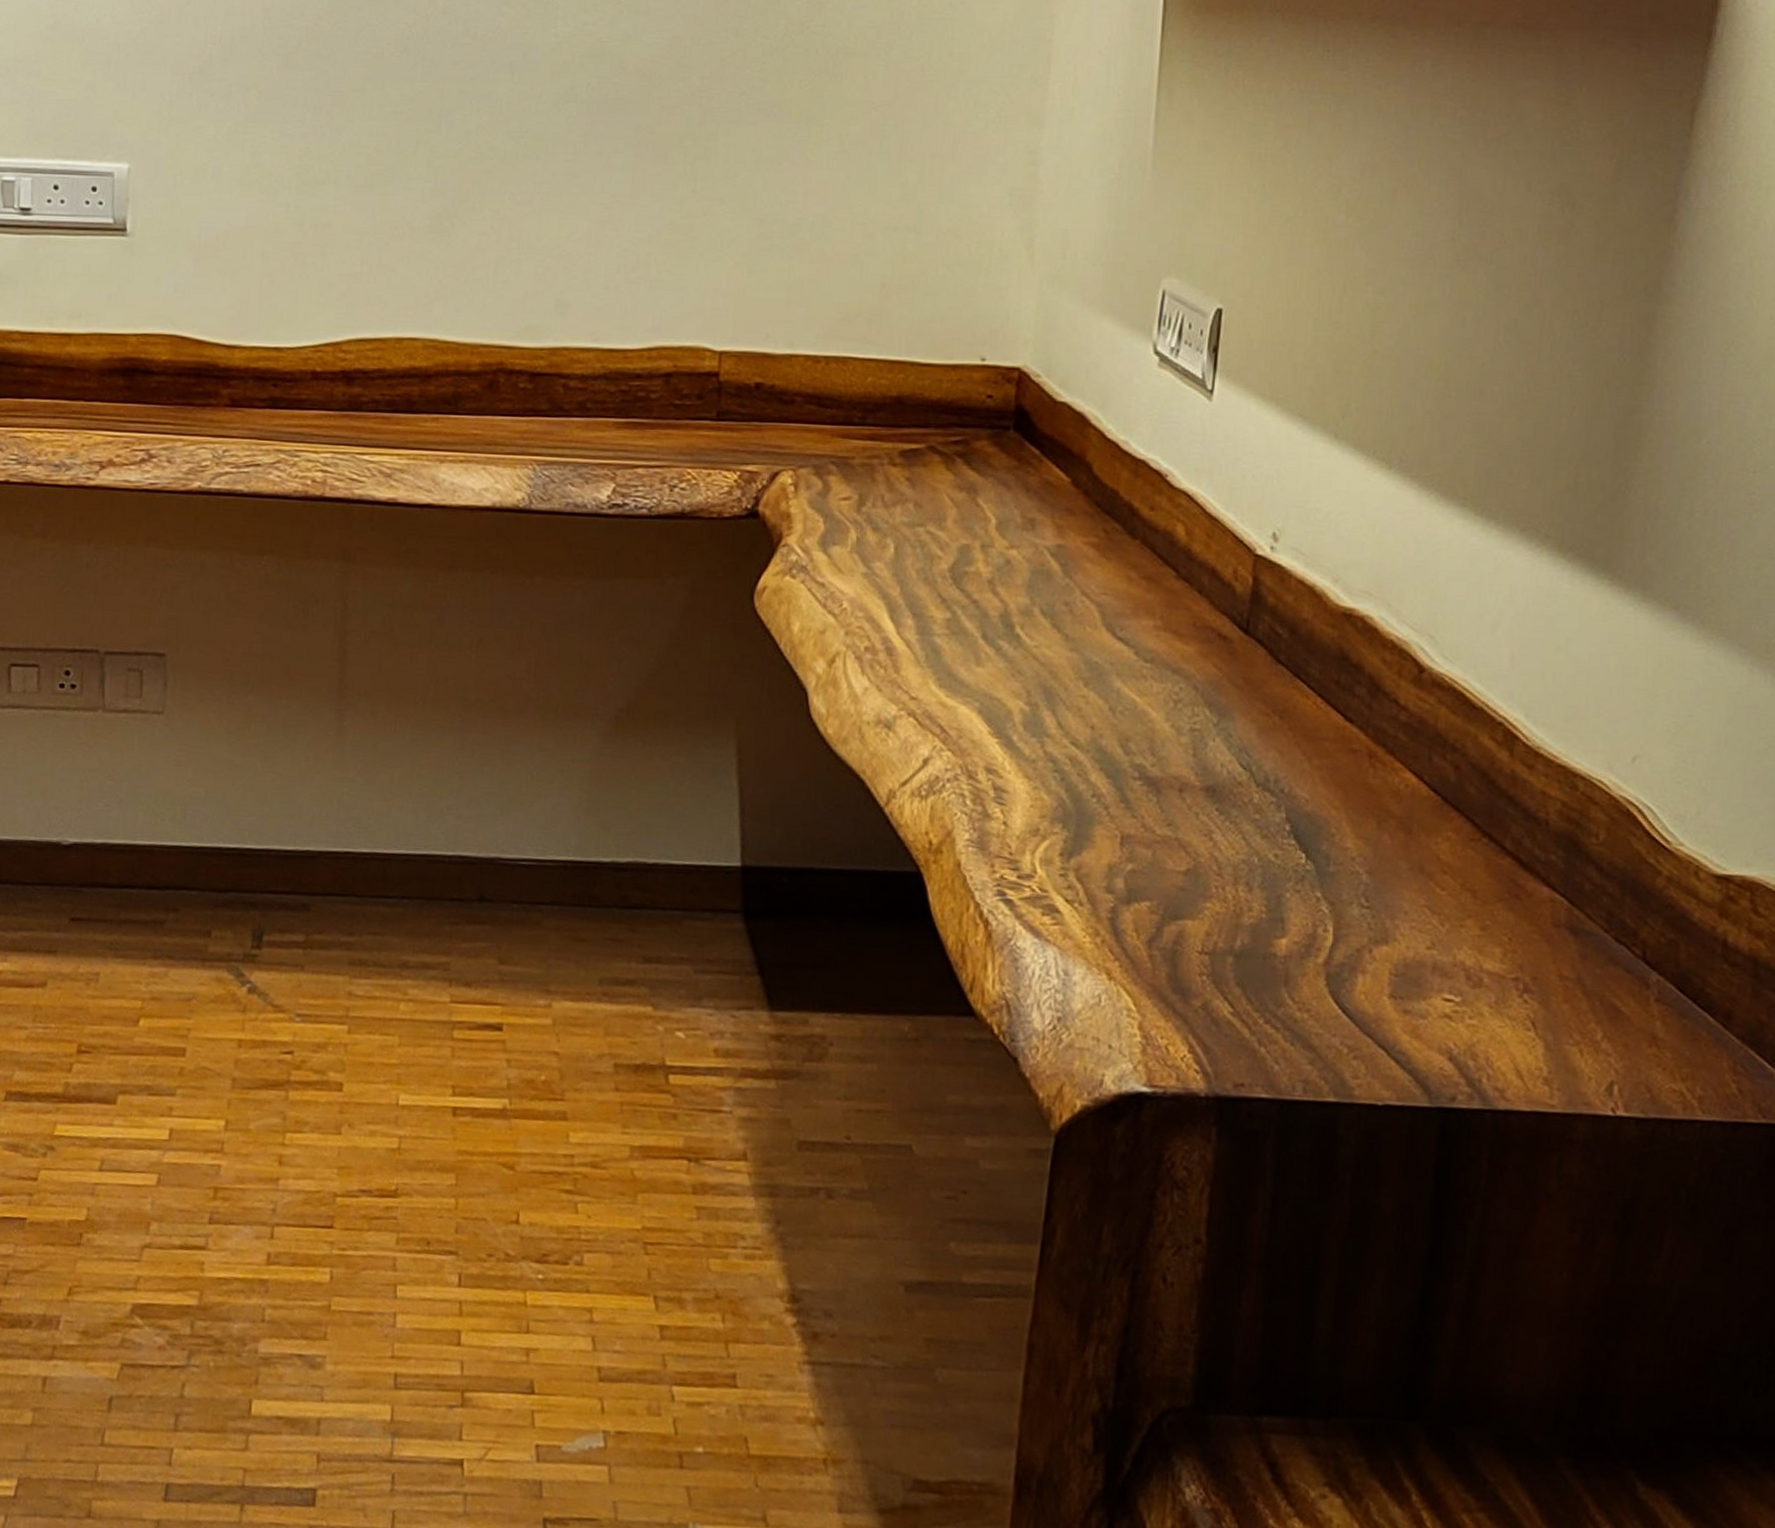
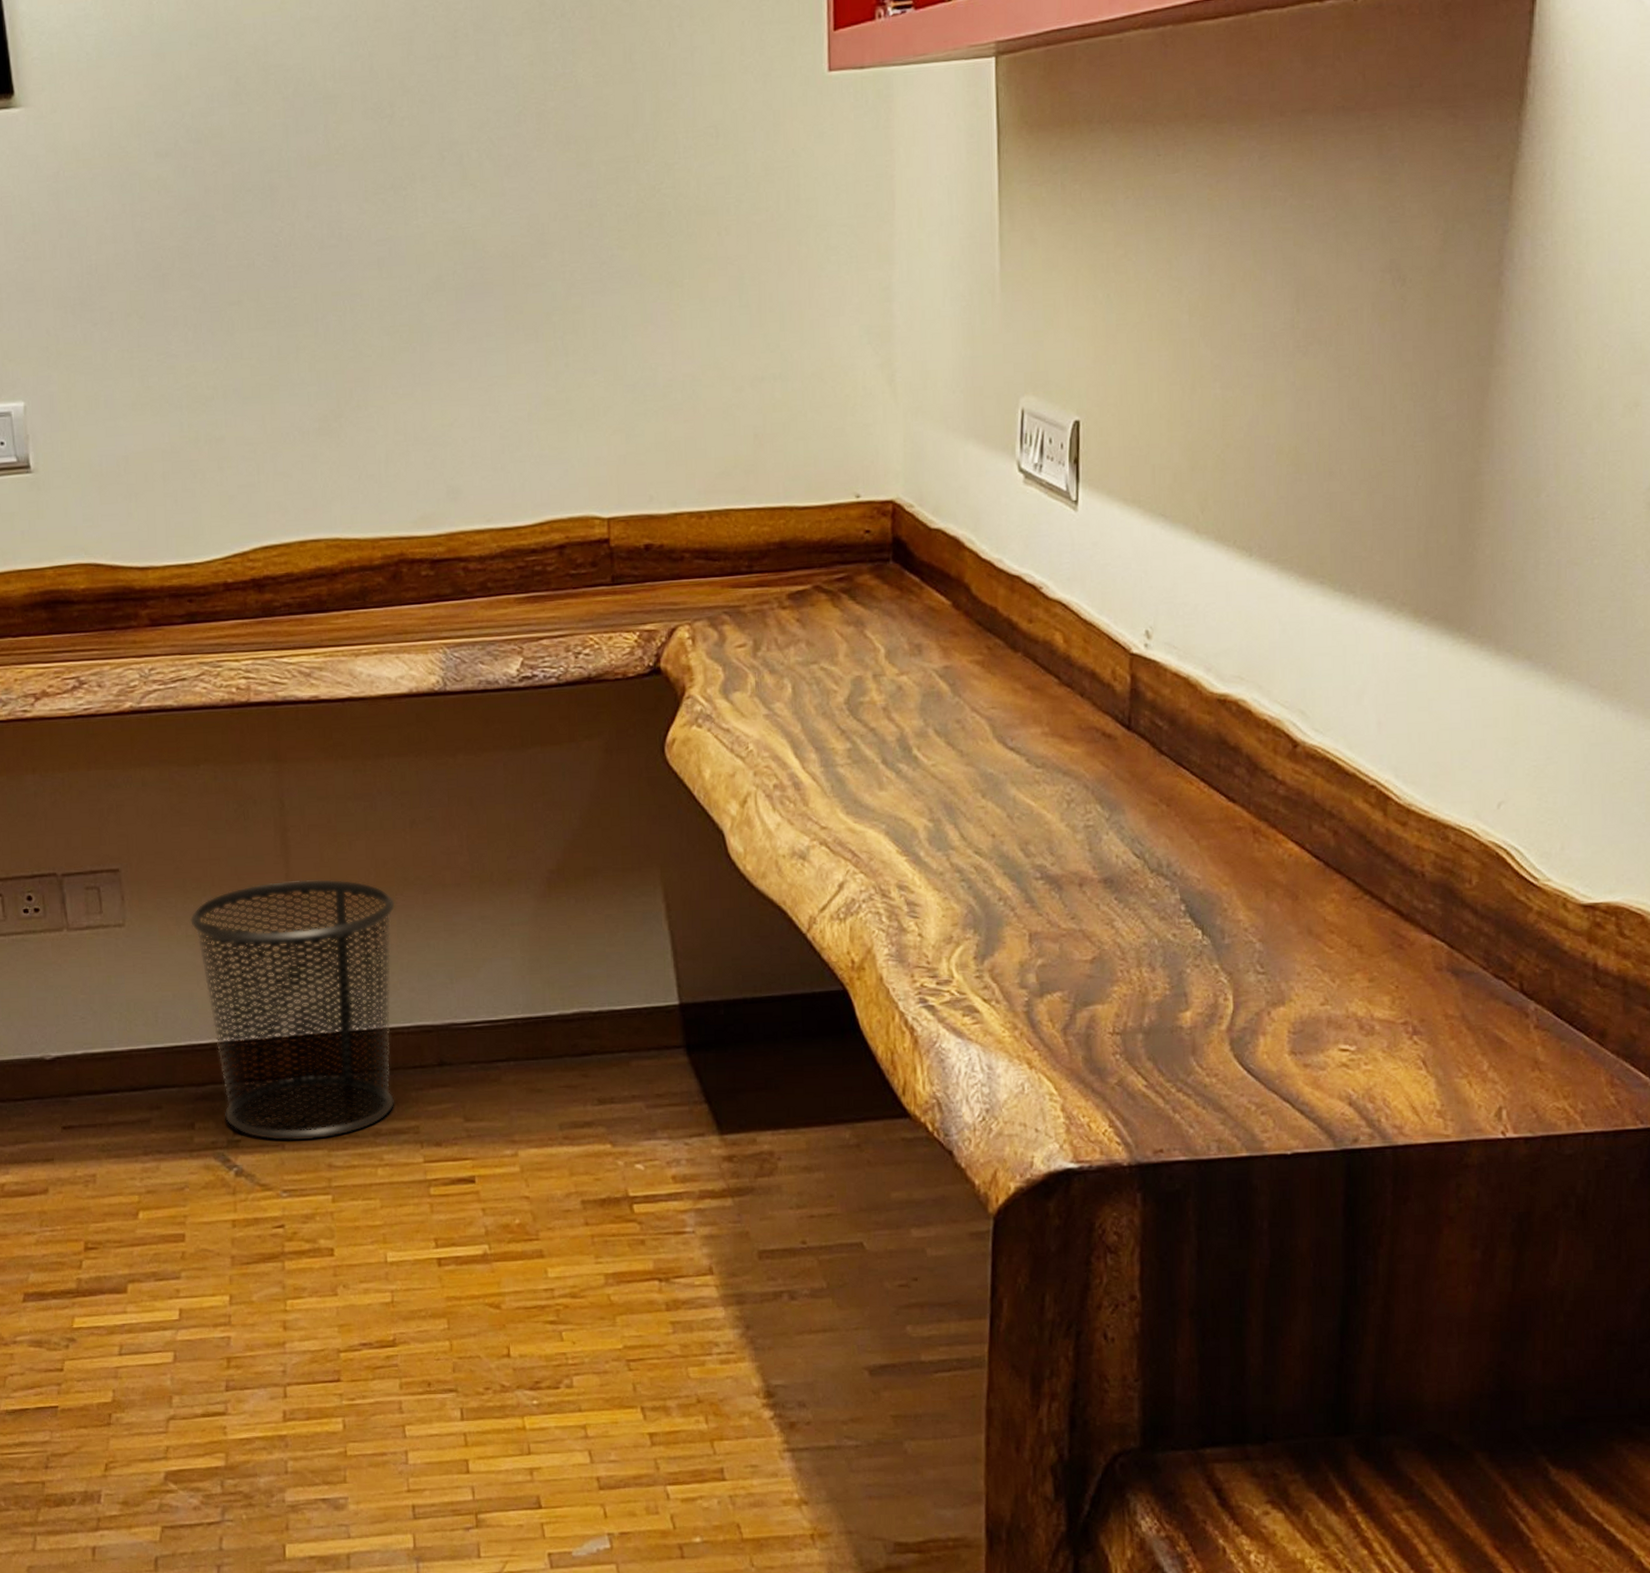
waste bin: none [233,686,453,965] -> present [190,879,396,1141]

